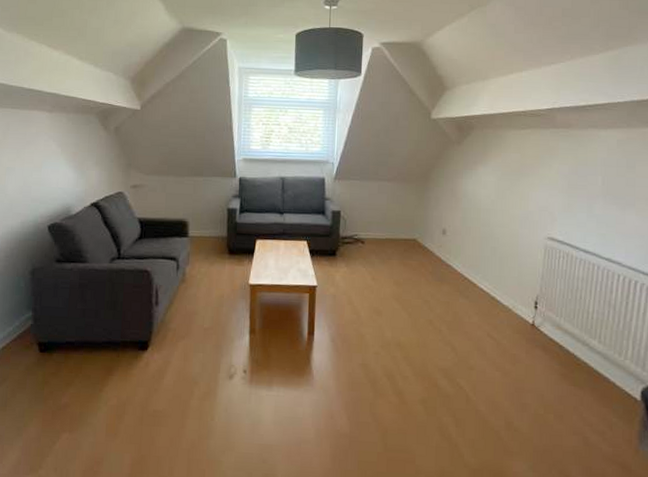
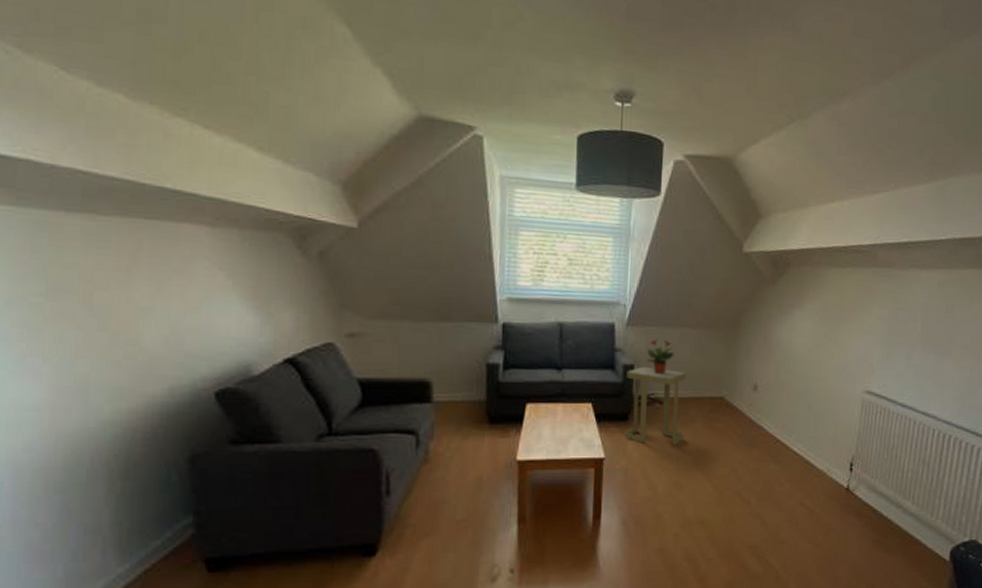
side table: none [334,212,384,278] -> present [625,366,686,445]
potted plant: none [351,190,374,219] -> present [646,339,675,374]

